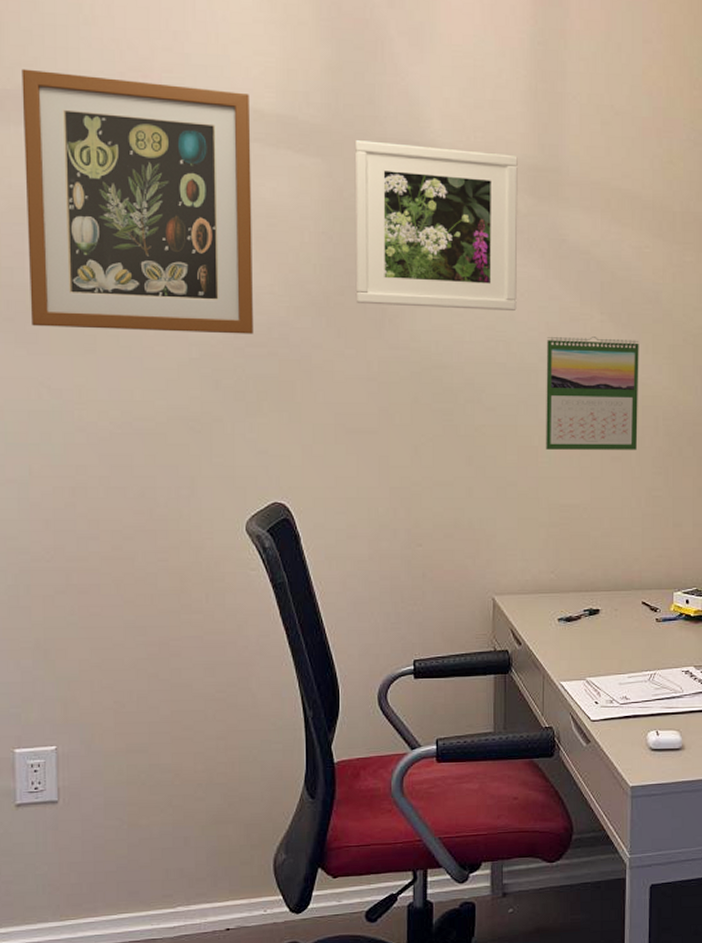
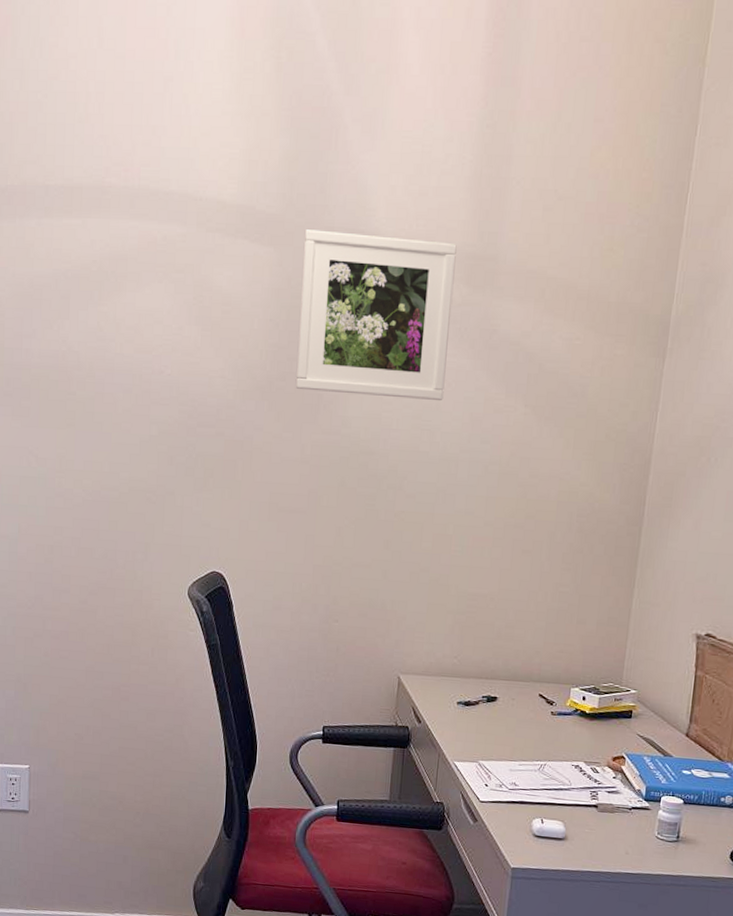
wall art: present [21,68,253,334] -> none [25,166,214,415]
calendar: present [545,336,639,450] -> none [459,427,561,545]

